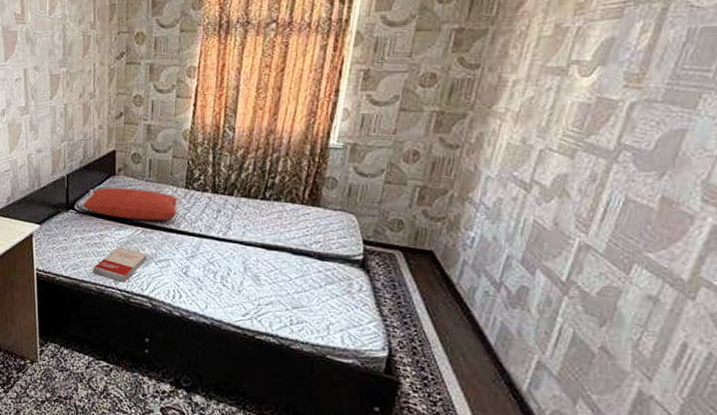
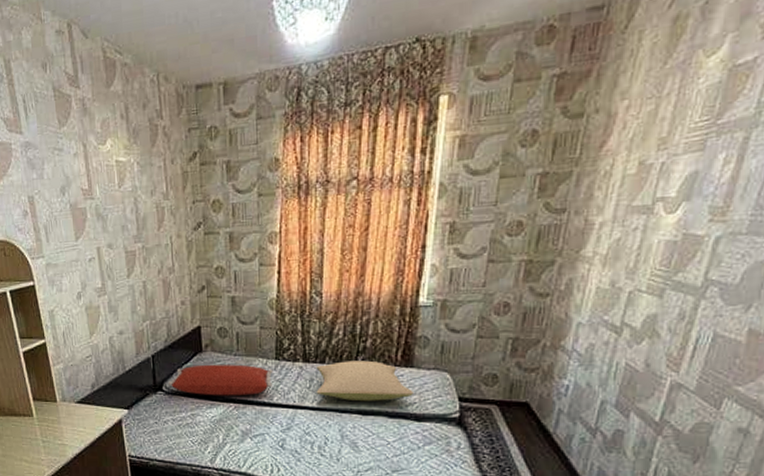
book: present [92,247,148,282] -> none [186,425,242,461]
pillow: none [223,195,318,237] -> present [316,360,413,402]

